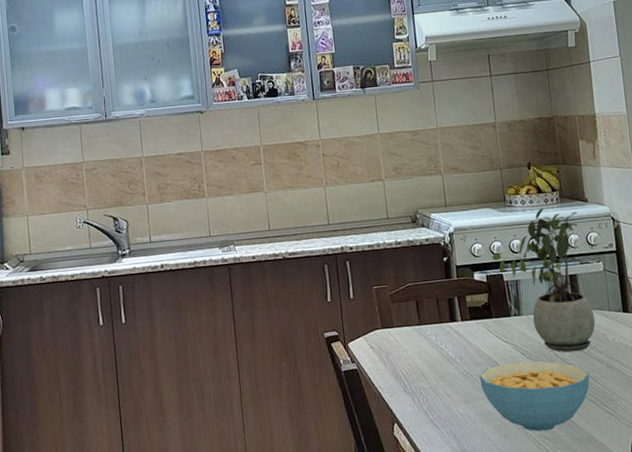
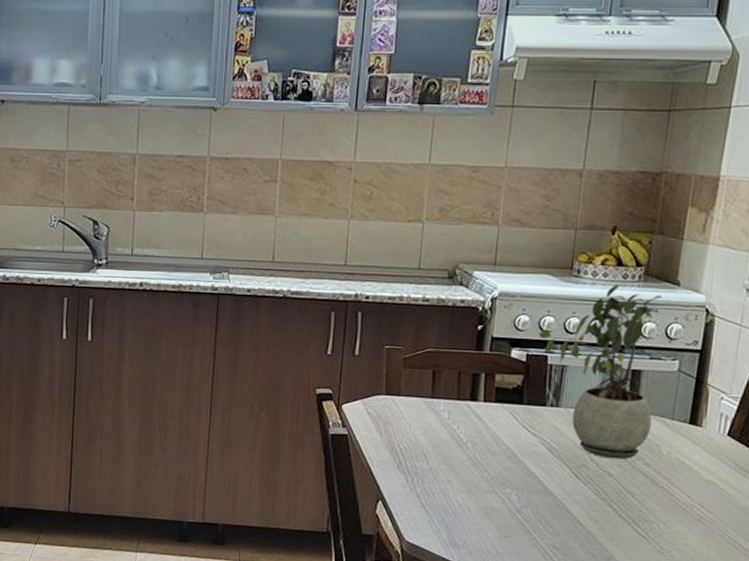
cereal bowl: present [479,360,590,432] -> none [490,458,628,540]

